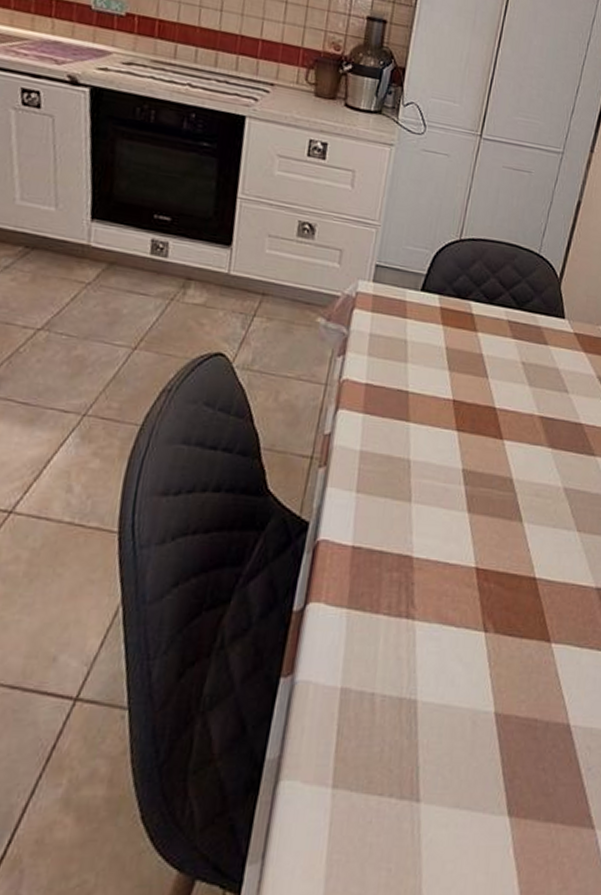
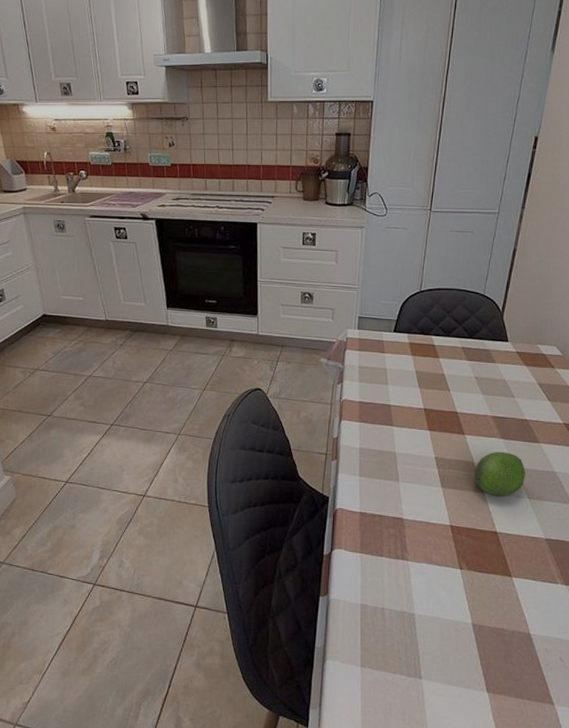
fruit: none [510,464,576,528] -> present [473,451,525,497]

